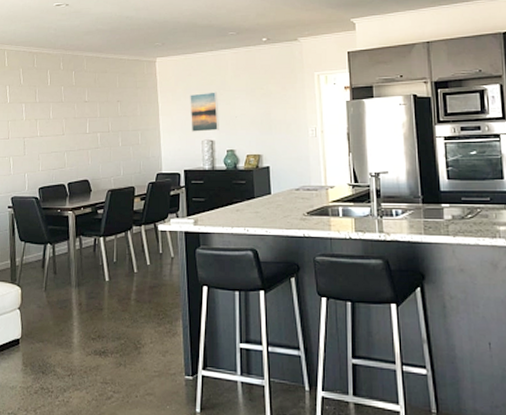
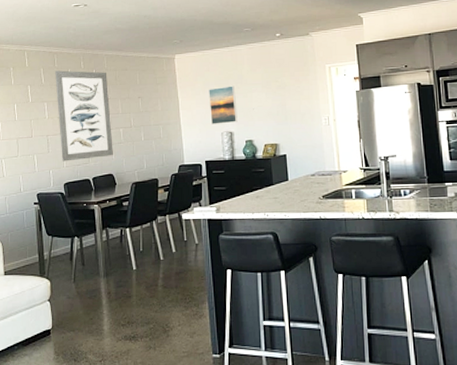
wall art: none [34,71,90,165] -> present [55,70,113,162]

